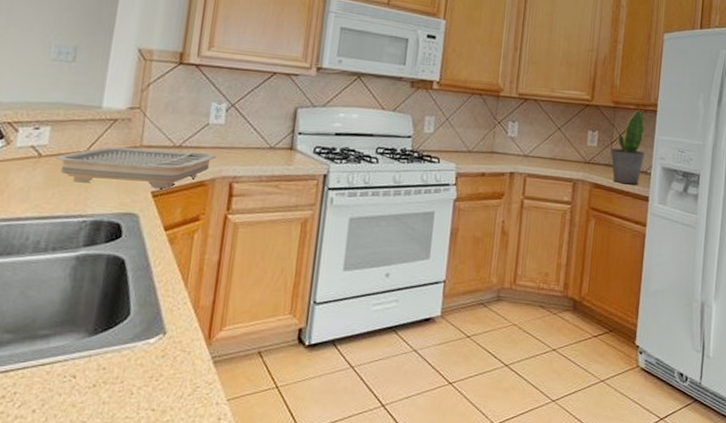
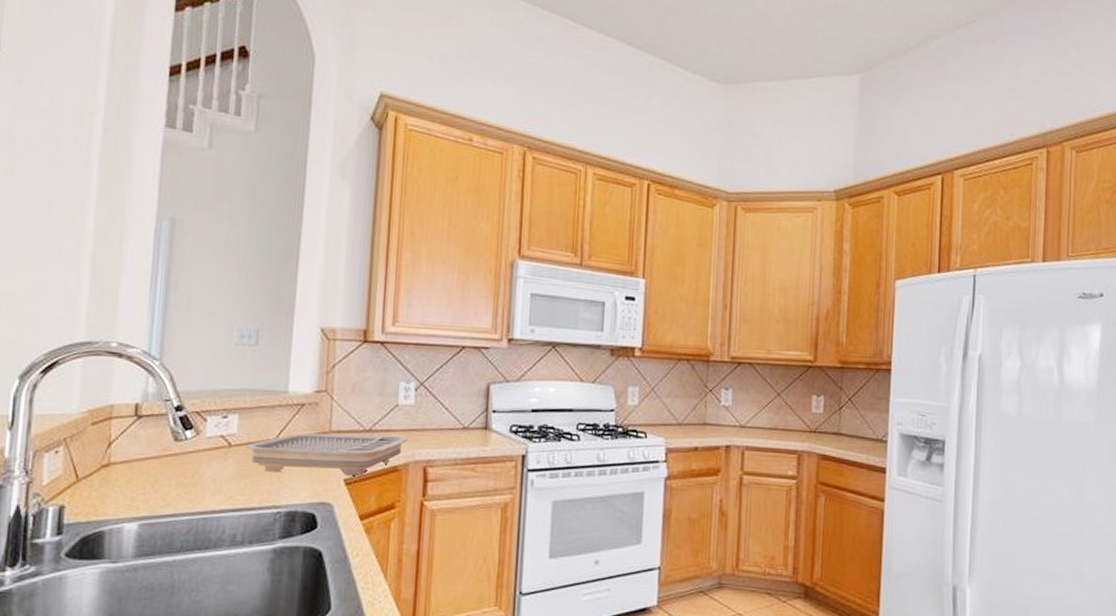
potted plant: present [611,109,646,185] -> none [839,368,880,455]

